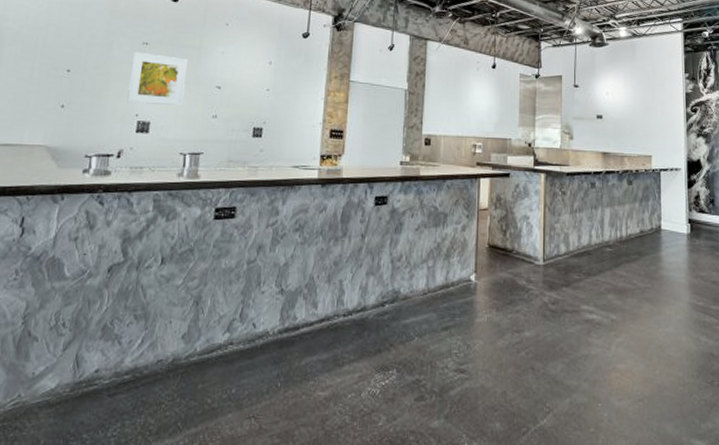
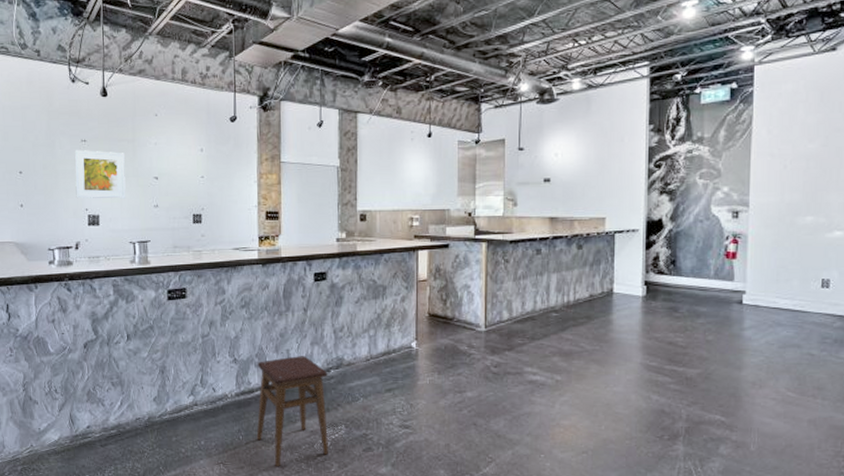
stool: none [297,286,382,421] -> present [256,355,328,467]

